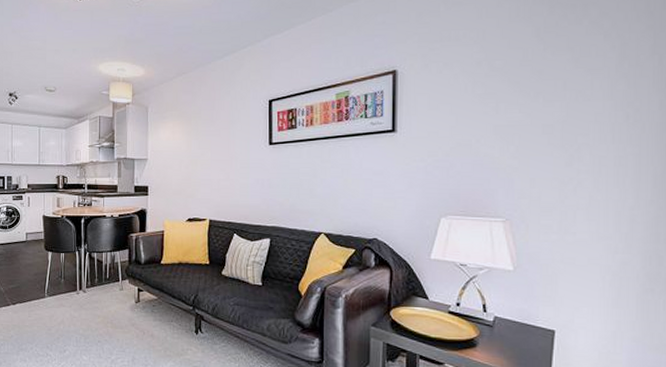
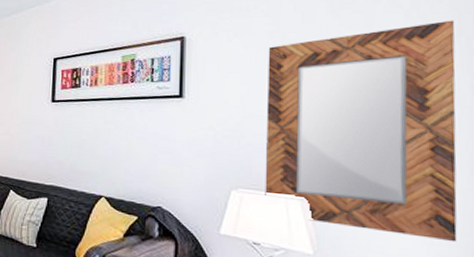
home mirror: none [471,39,650,249] -> present [265,20,458,243]

